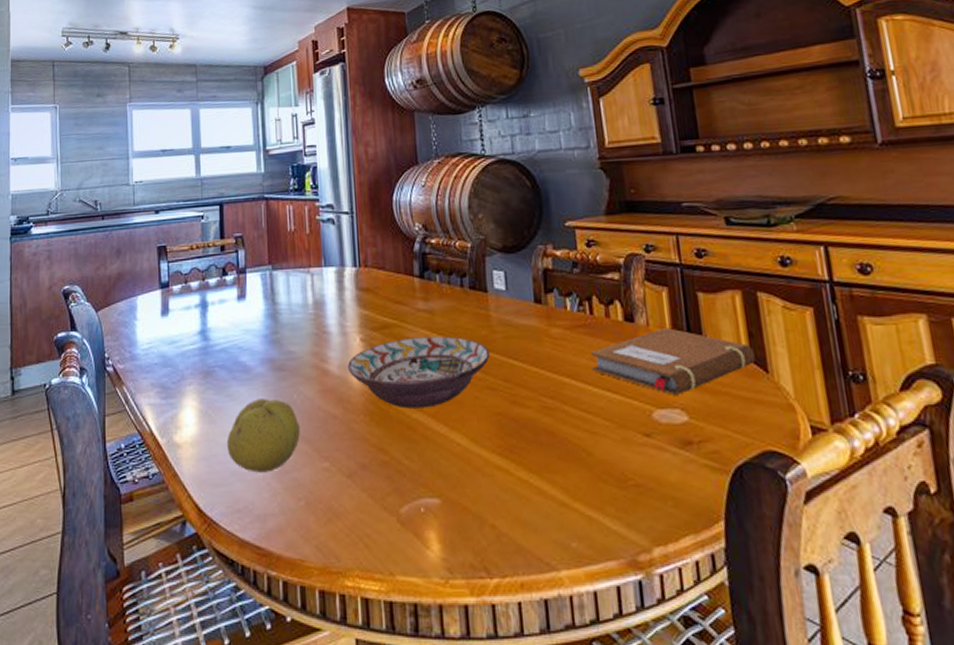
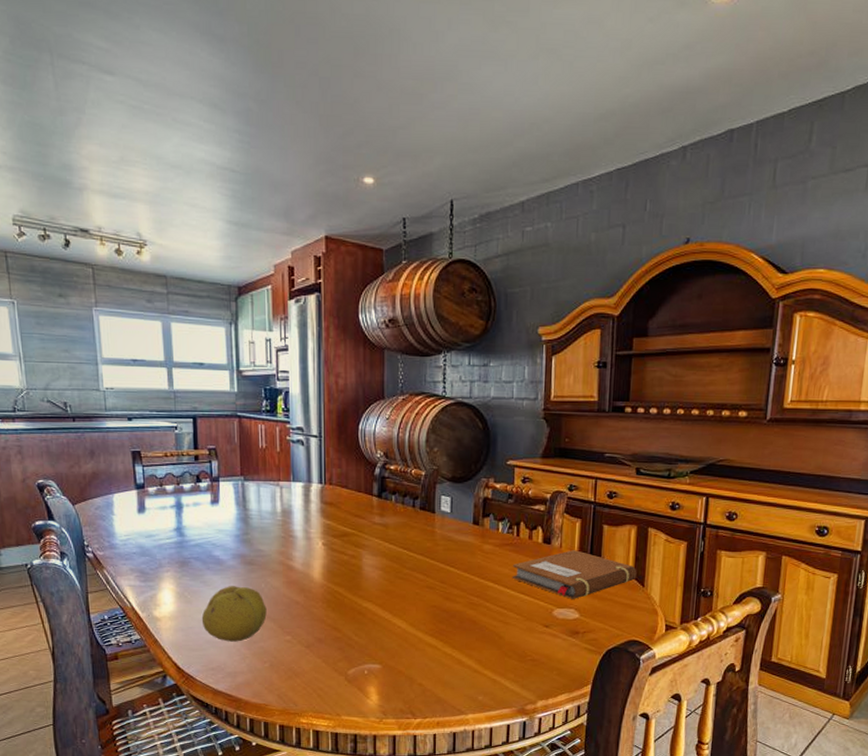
decorative bowl: present [347,336,490,409] -> none [309,545,432,599]

